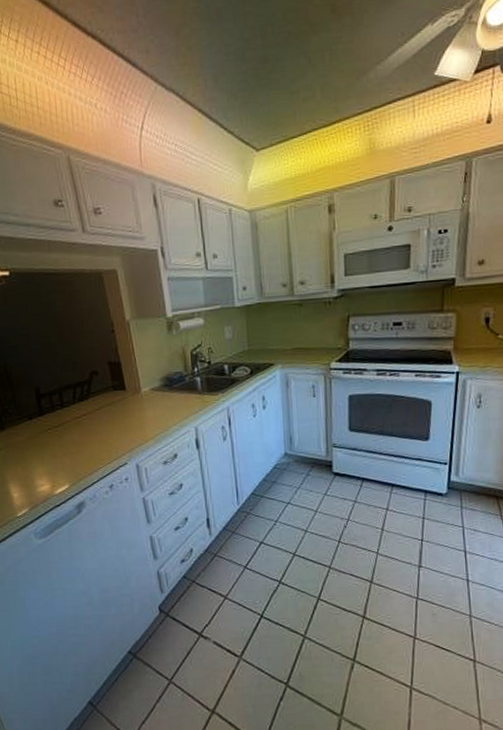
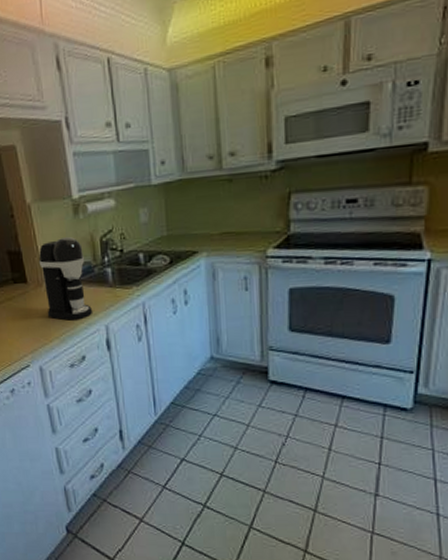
coffee maker: none [136,349,184,423] -> present [38,236,93,321]

